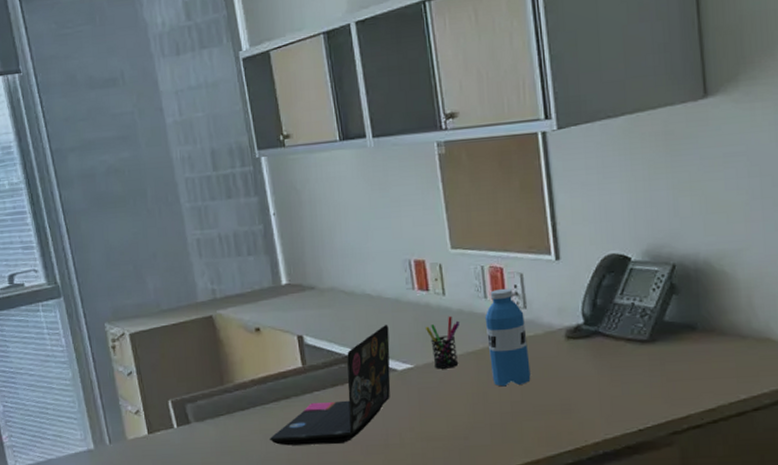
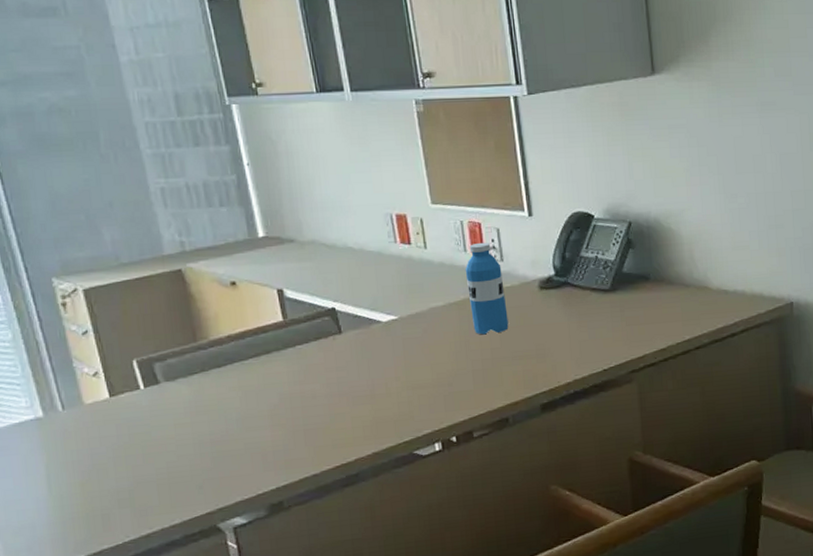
laptop: present [270,325,391,446] -> none [250,278,375,402]
pen holder: present [426,315,460,369] -> none [409,268,442,320]

